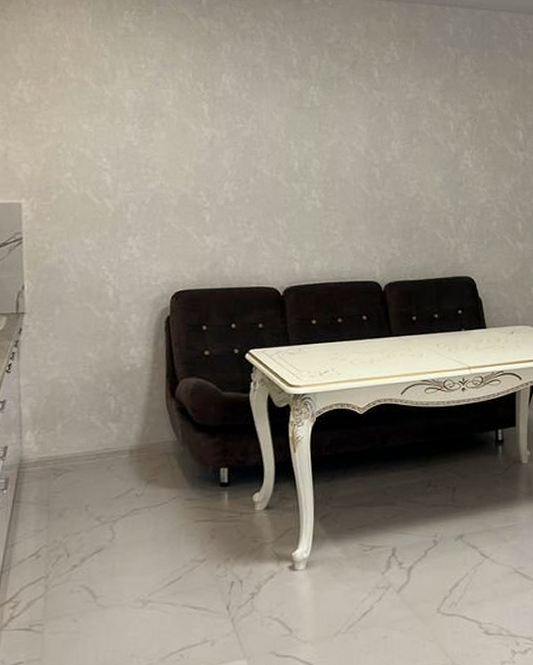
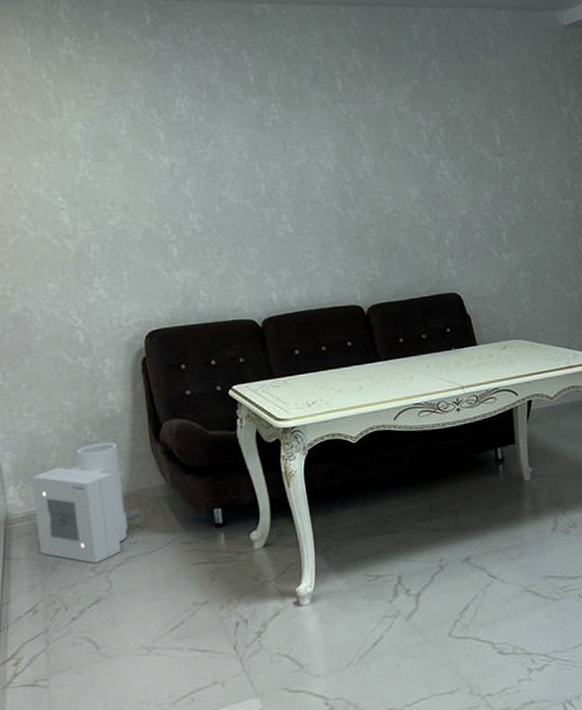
air purifier: none [48,395,150,513] -> present [31,442,141,564]

